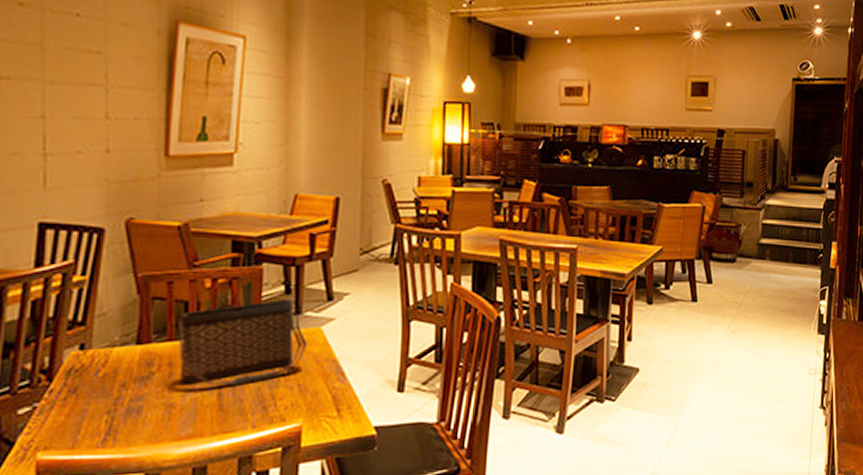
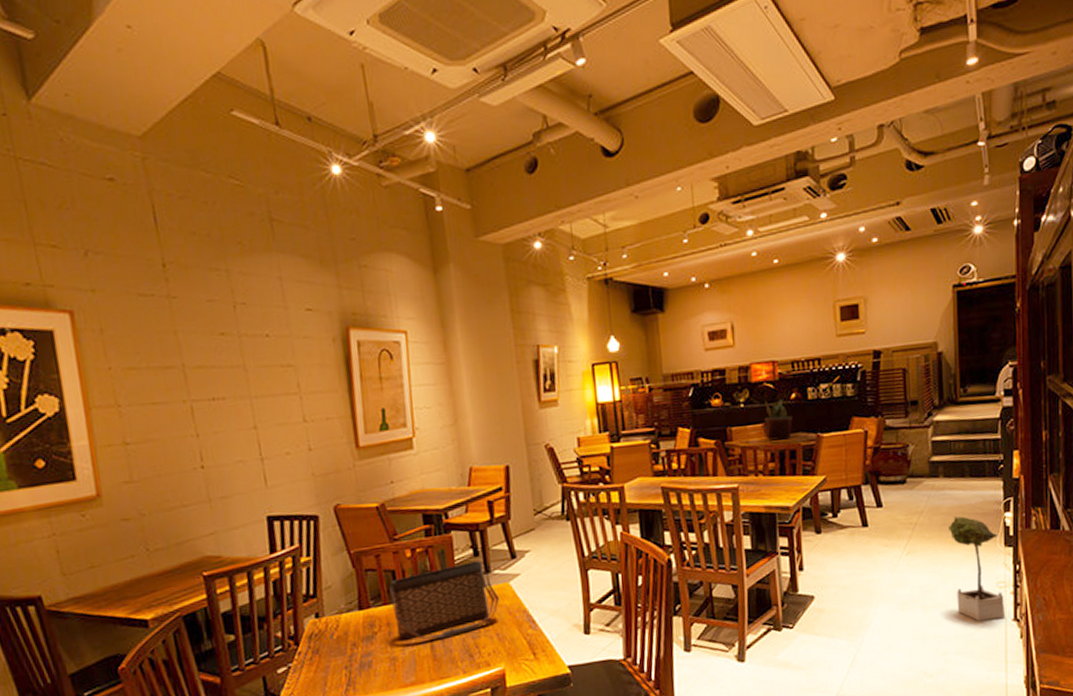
planter: none [610,162,637,205] -> present [764,399,793,441]
potted tree: none [769,299,814,406] -> present [948,515,1006,621]

